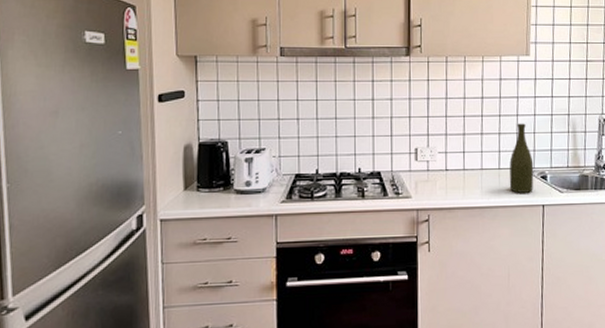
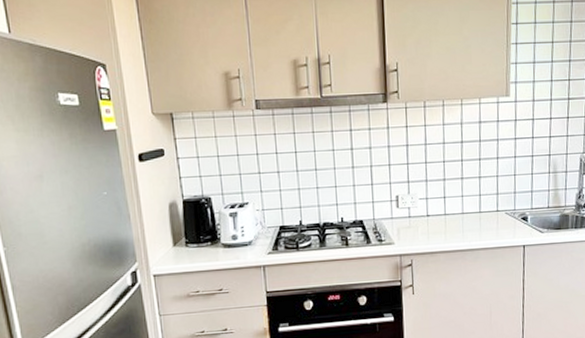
bottle: present [509,123,534,193] -> none [490,166,515,235]

